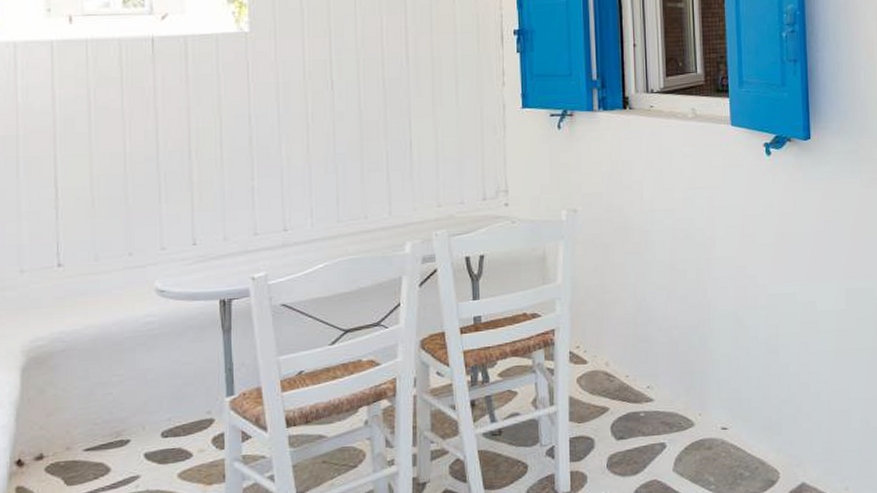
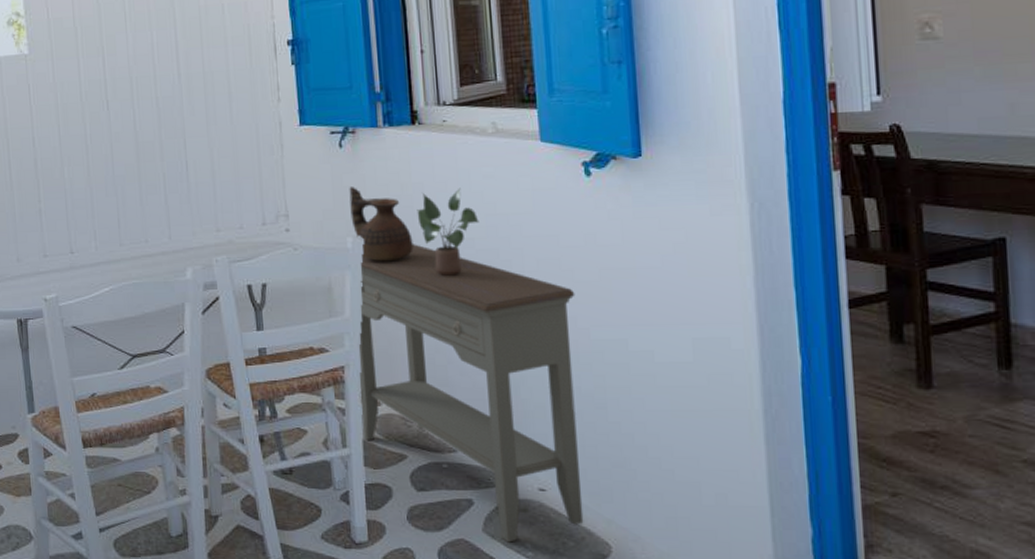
ceramic jug: none [565,164,621,232] -> present [349,187,414,262]
console table: none [567,215,758,479] -> present [358,244,584,543]
potted plant: none [625,165,679,243] -> present [417,187,479,276]

